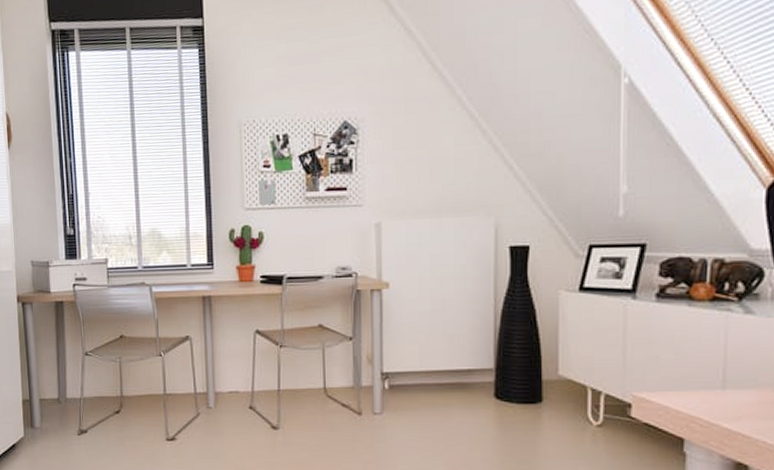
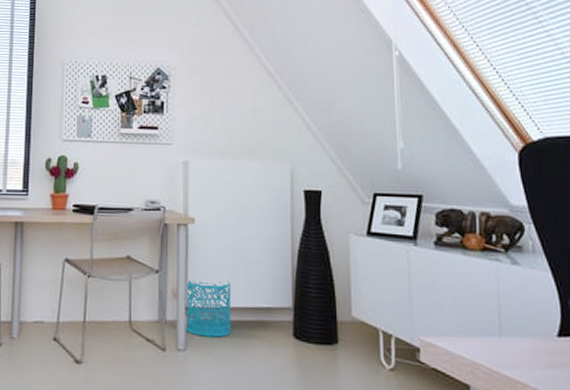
wastebasket: none [380,345,429,400] -> present [185,279,231,338]

